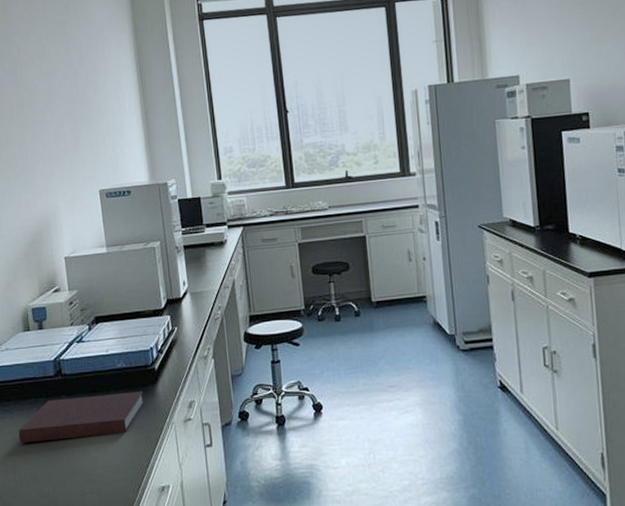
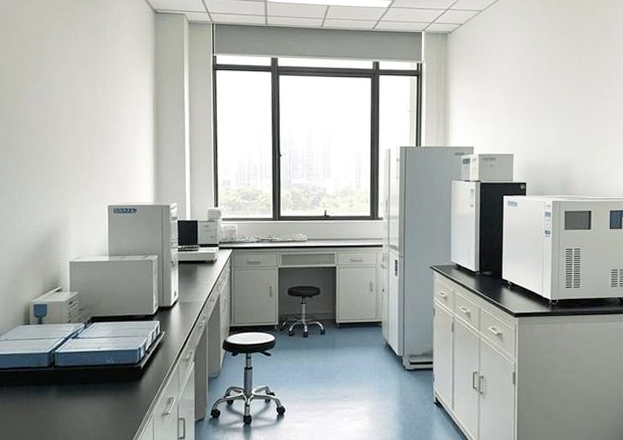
notebook: present [18,391,145,443] -> none [8,386,128,426]

